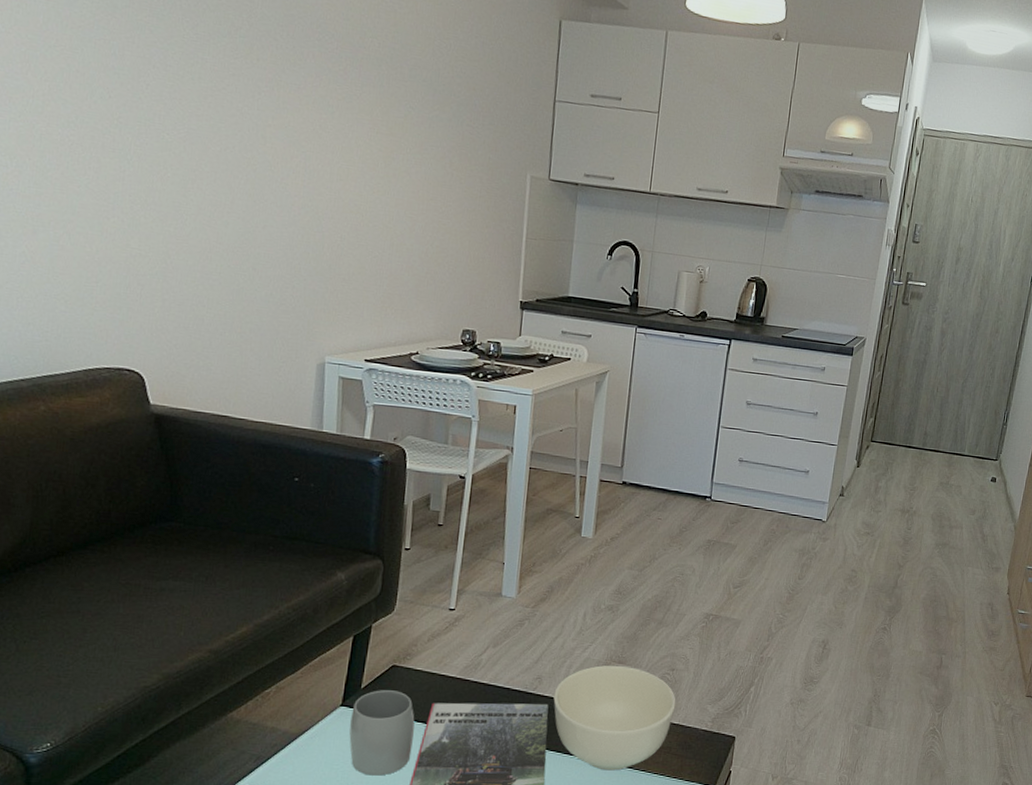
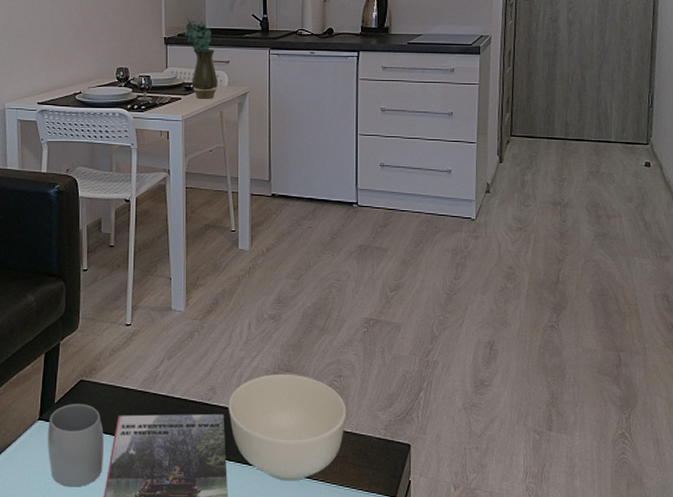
vase: none [545,283,577,375] -> present [185,19,218,99]

